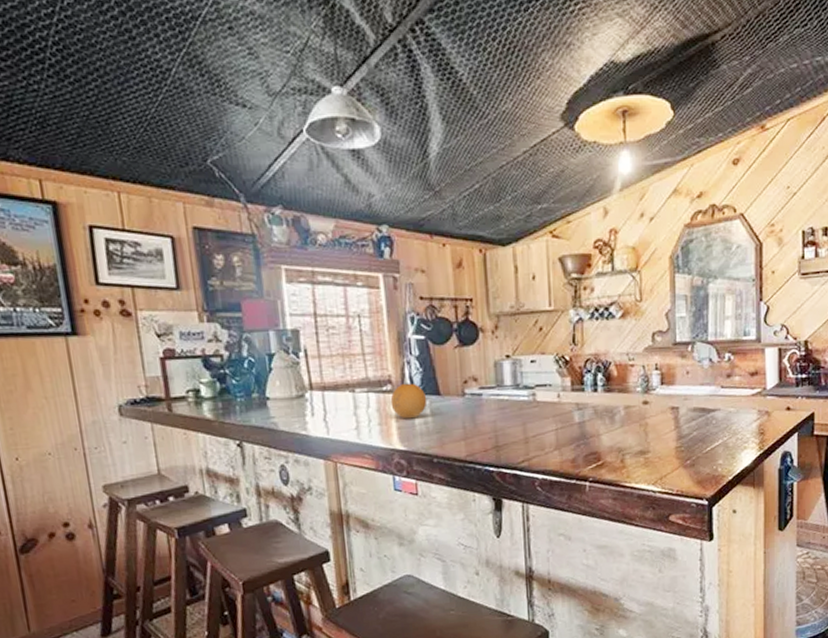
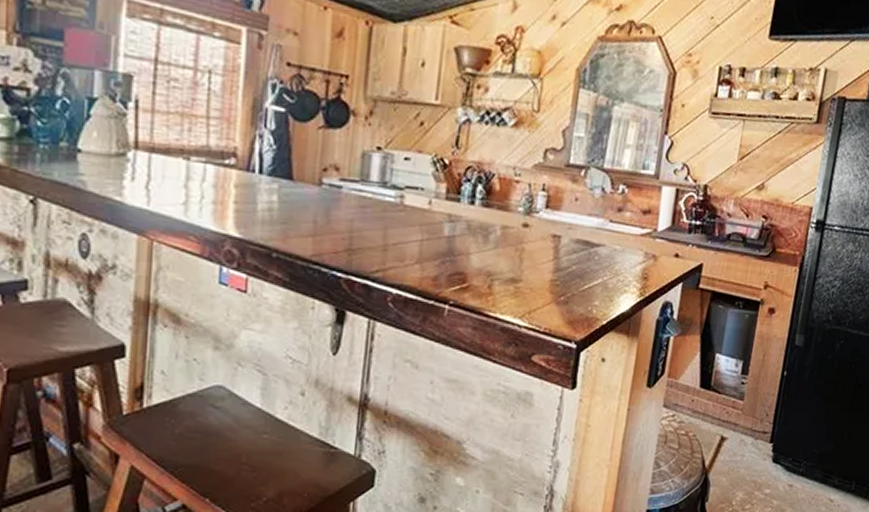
fruit: present [390,383,427,419] -> none [231,159,277,203]

